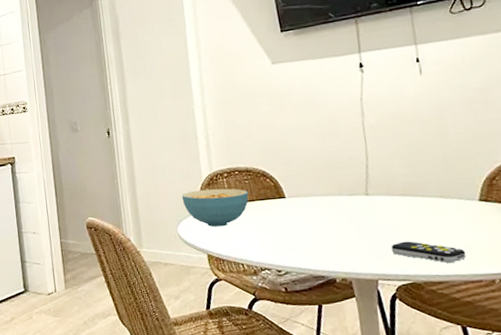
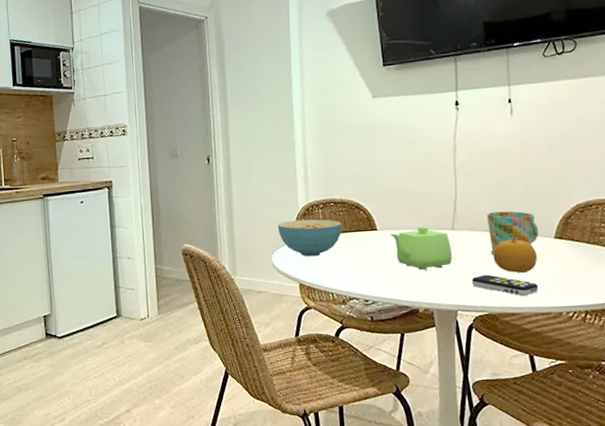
teapot: none [299,192,368,238] -> present [390,226,452,270]
mug: none [402,173,462,220] -> present [487,211,539,255]
fruit: none [412,196,462,239] -> present [493,232,538,273]

